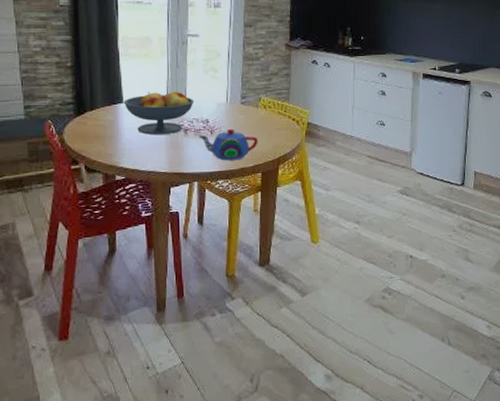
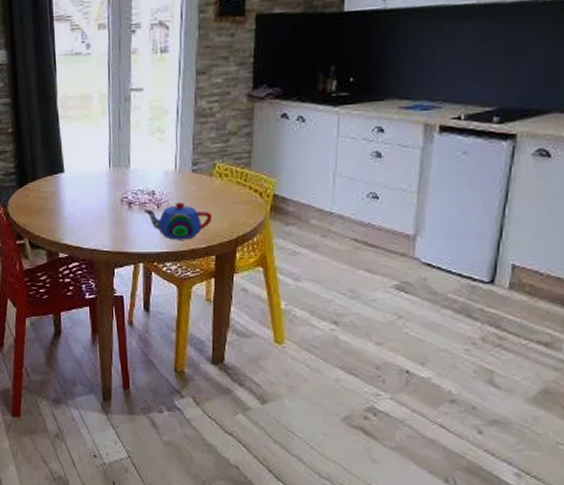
fruit bowl: present [123,91,194,135] -> none [64,157,139,208]

